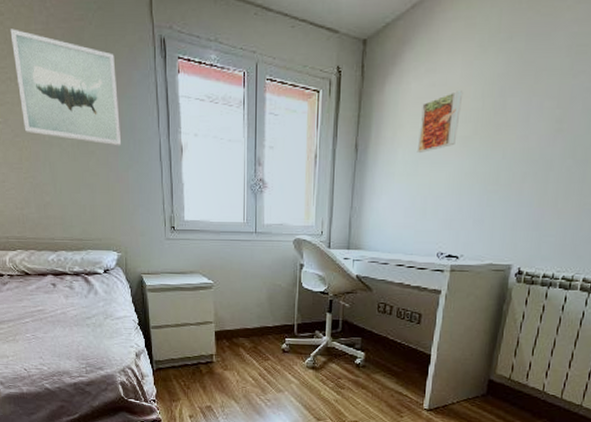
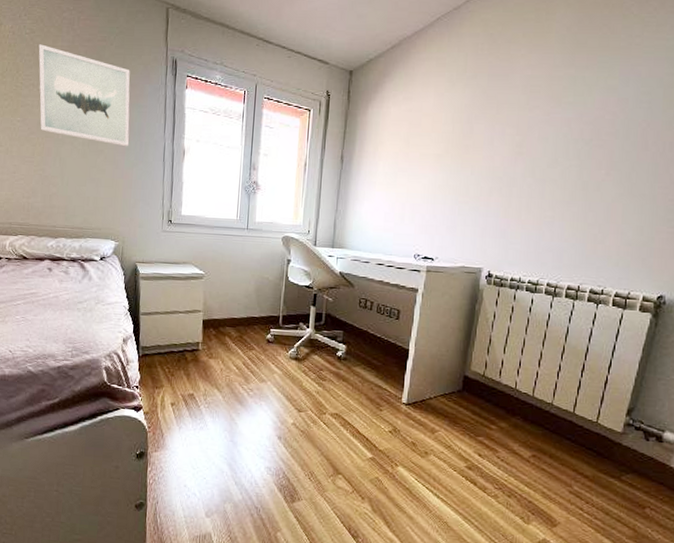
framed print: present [416,89,464,153] -> none [395,115,436,166]

